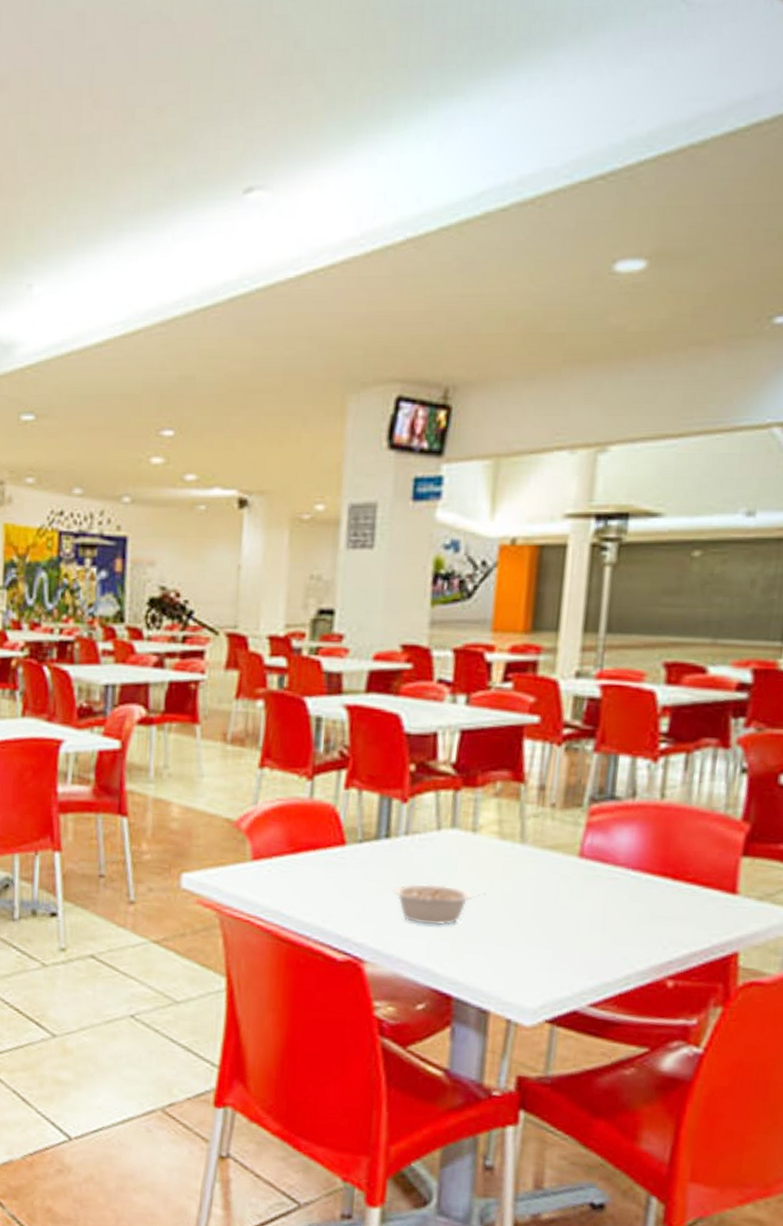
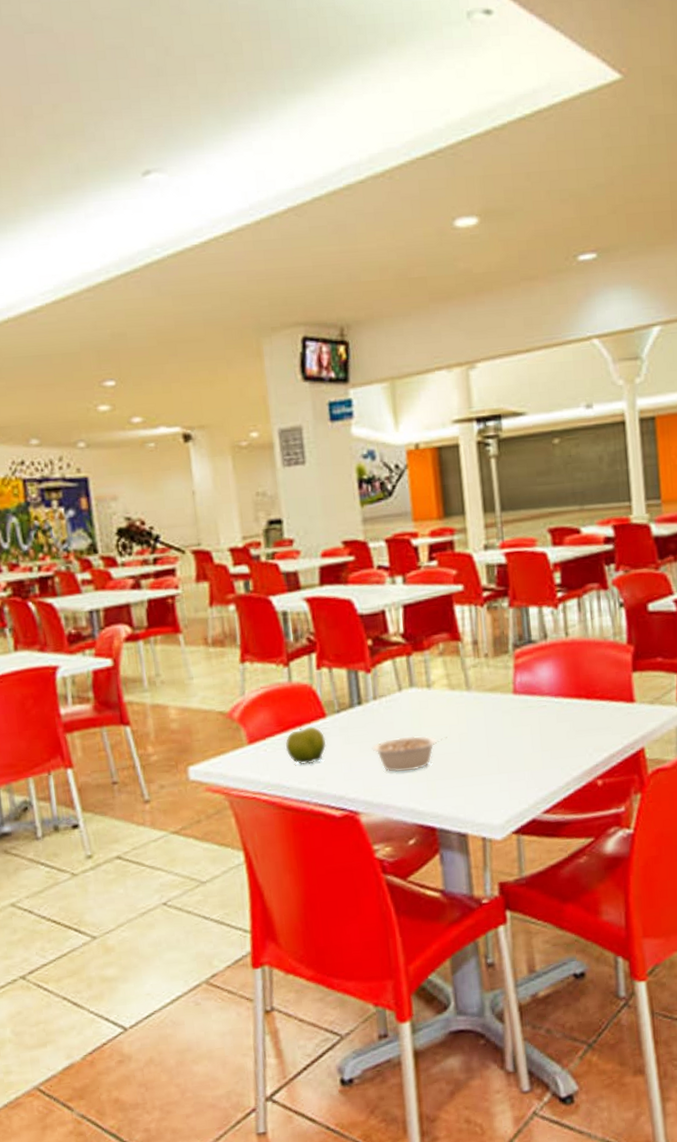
fruit: none [292,851,341,896] -> present [285,726,327,765]

